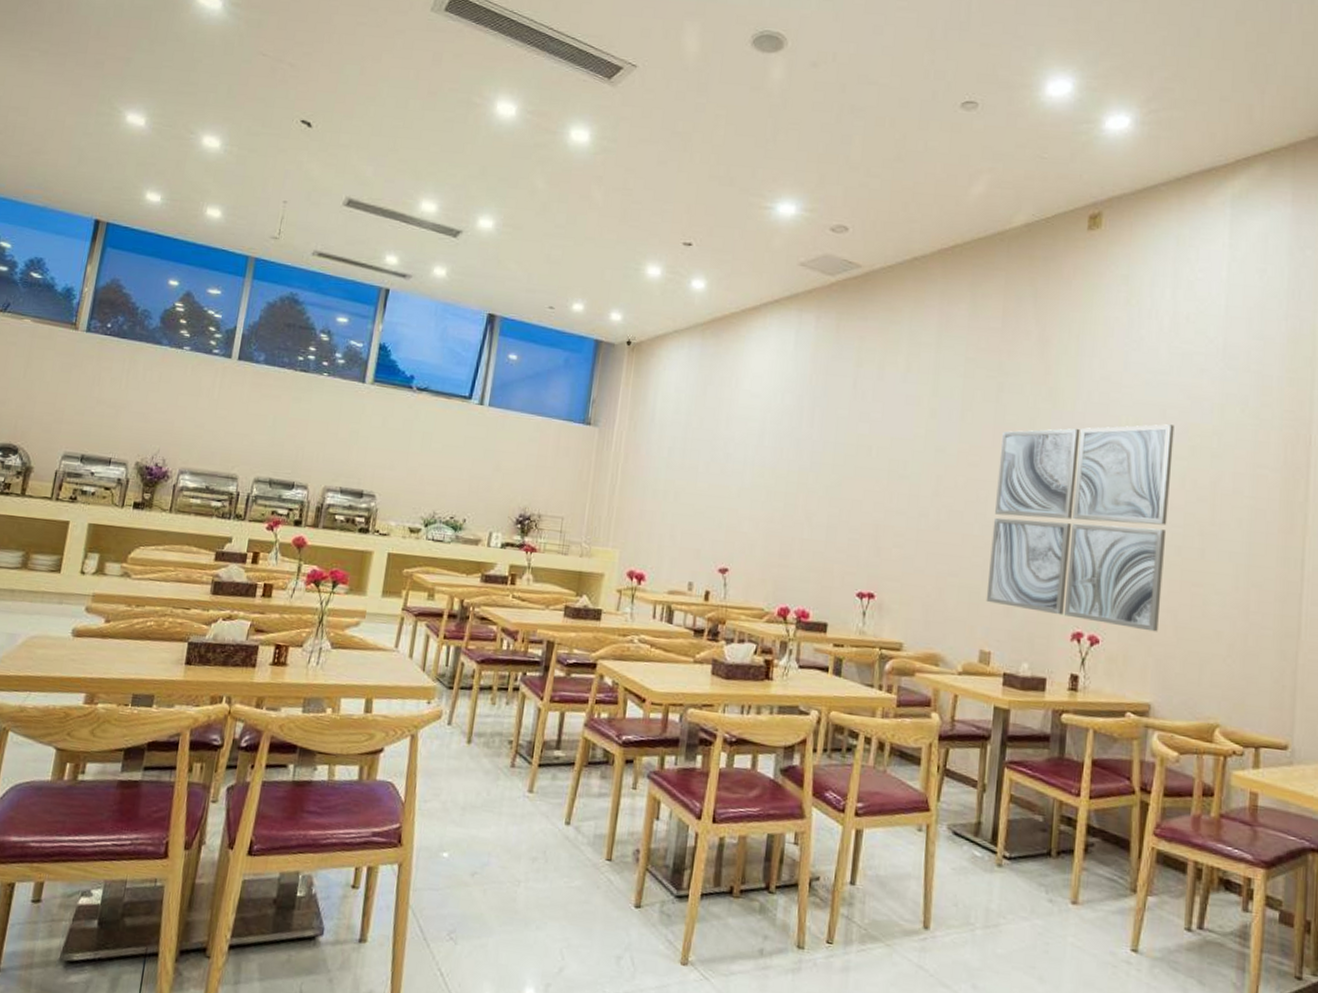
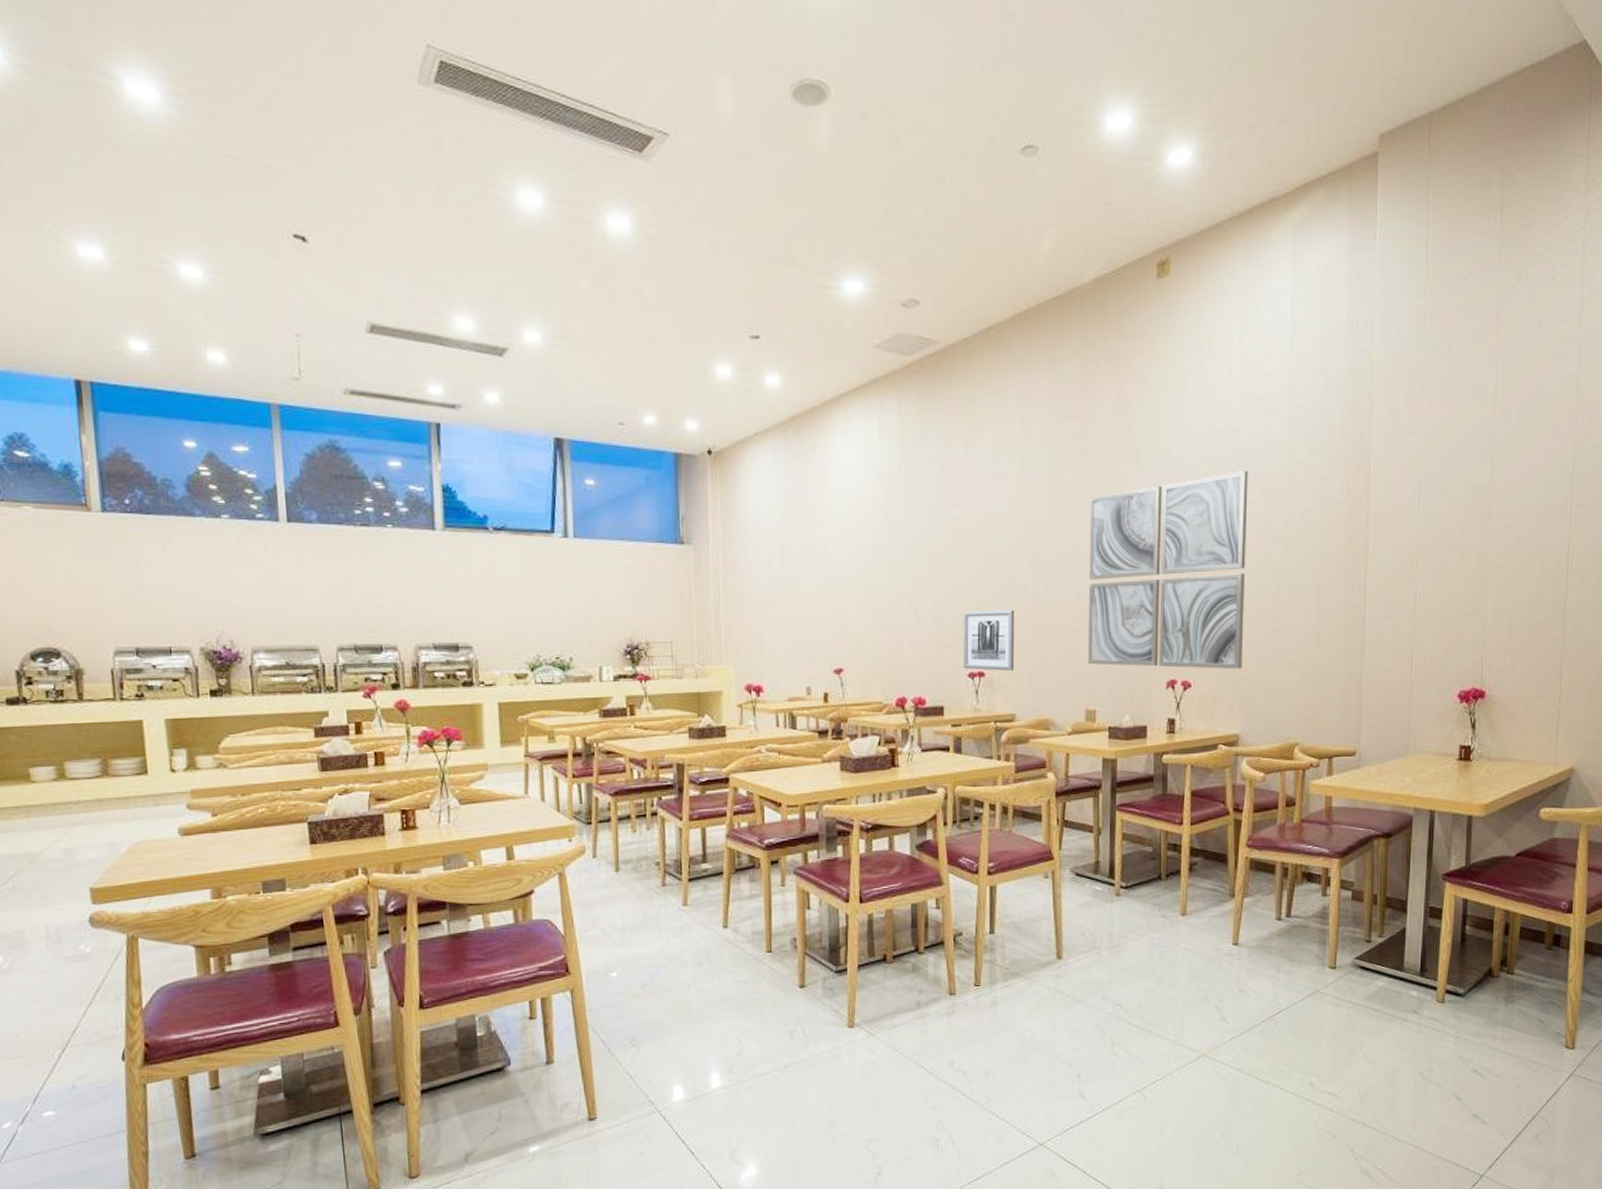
wall art: none [852,529,912,598] -> present [963,609,1015,672]

